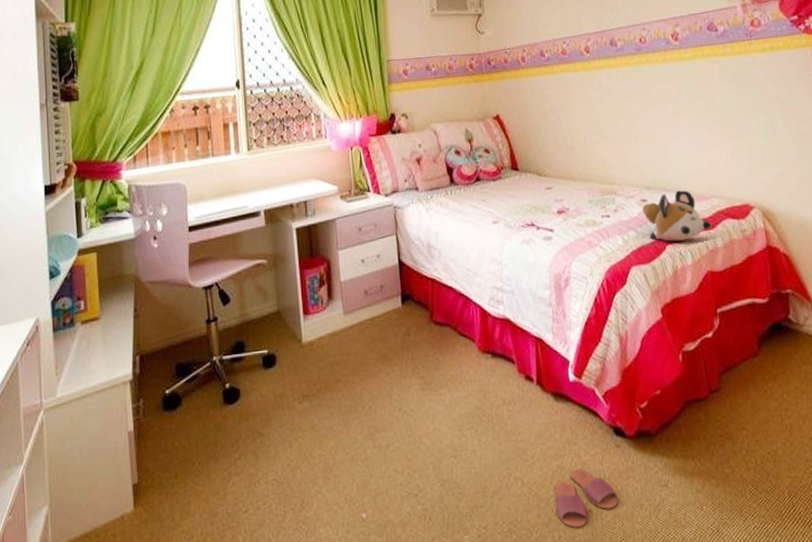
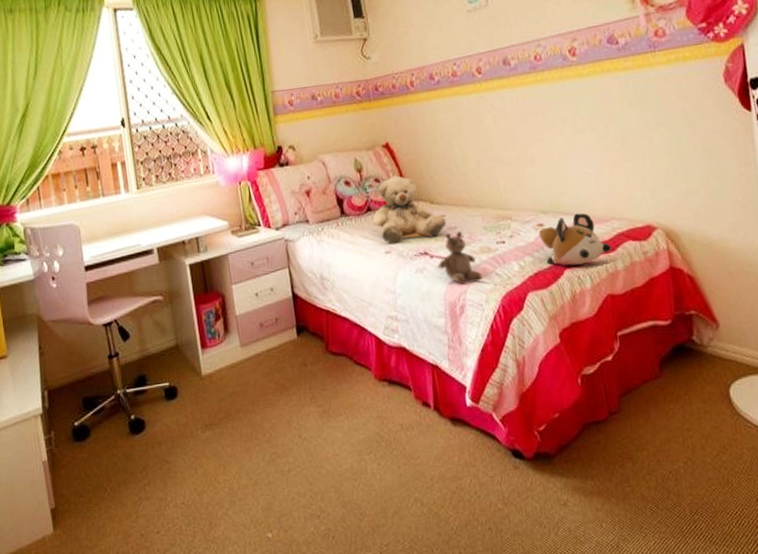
teddy bear: none [481,147,553,214] -> present [373,175,446,244]
stuffed animal: none [544,204,586,256] -> present [438,231,482,284]
slippers: present [554,468,618,528] -> none [454,489,517,545]

